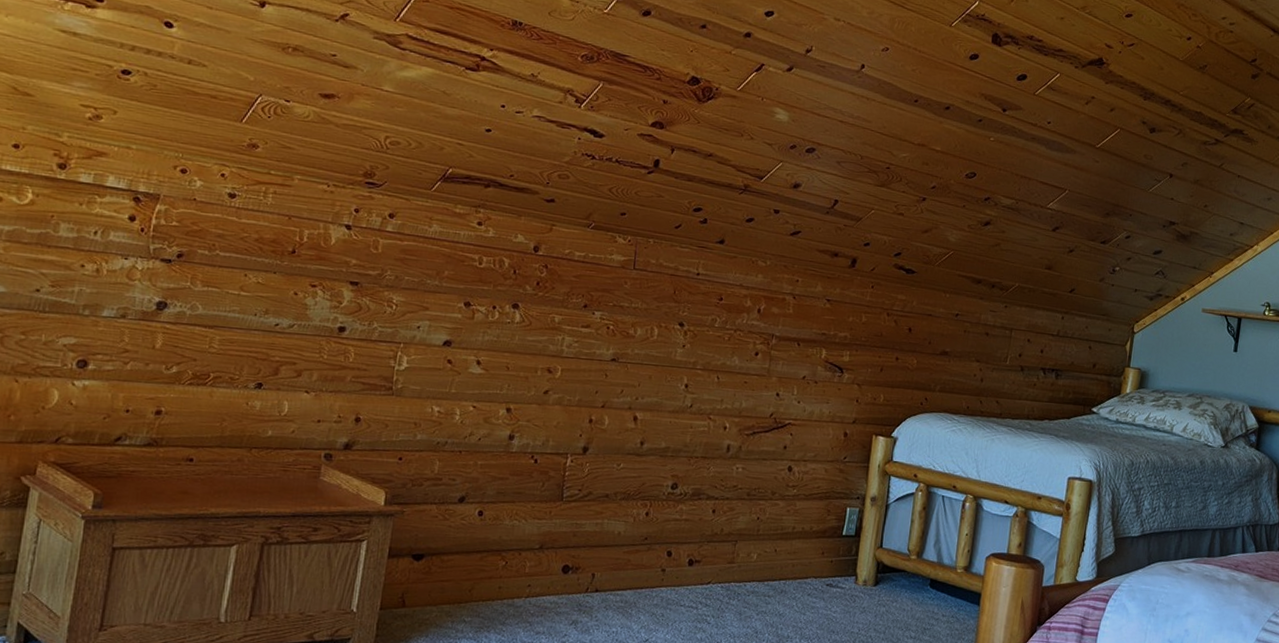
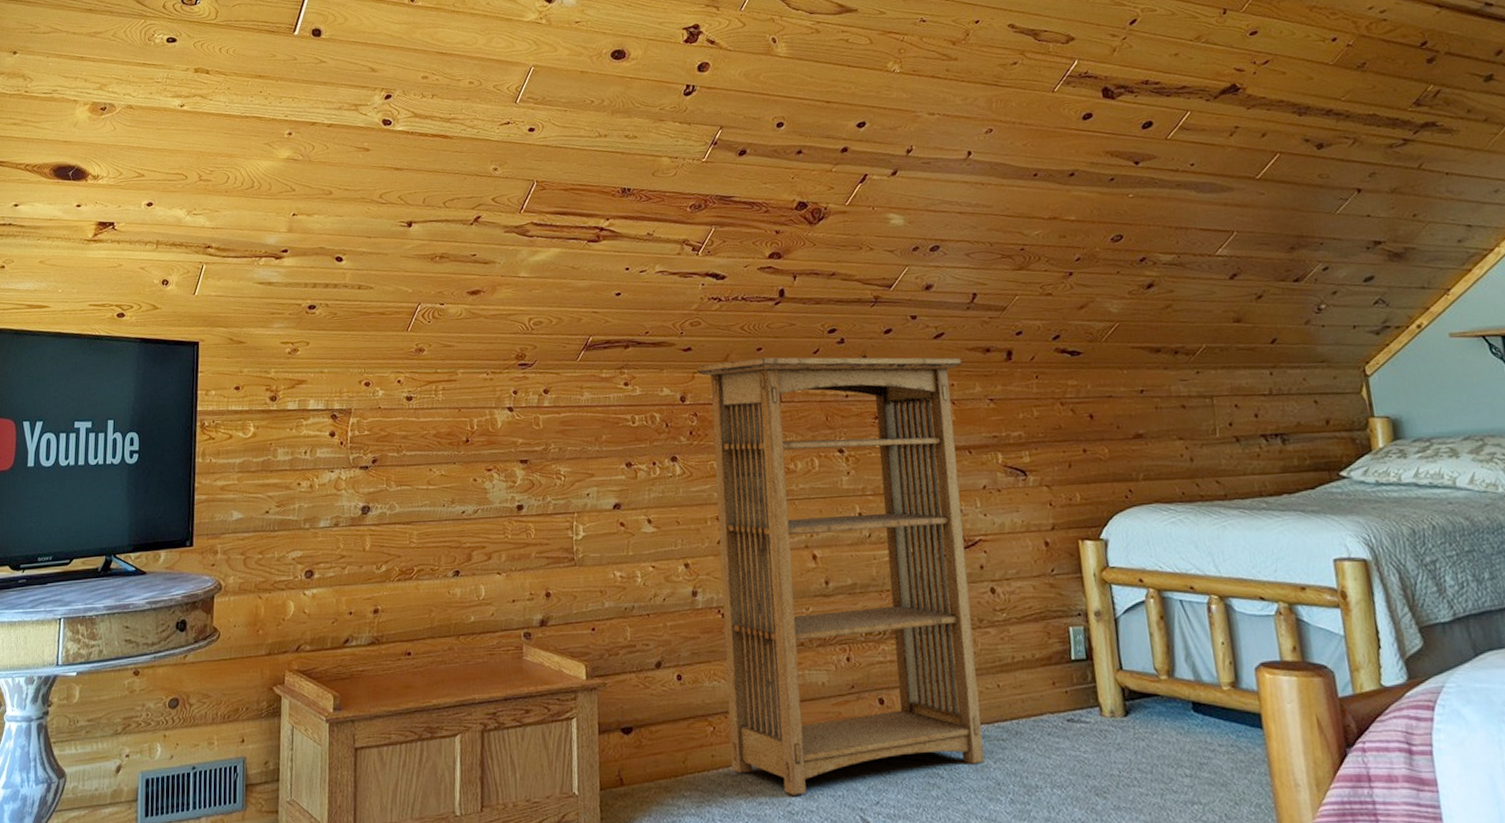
bookshelf: none [516,218,811,629] -> present [697,357,985,796]

